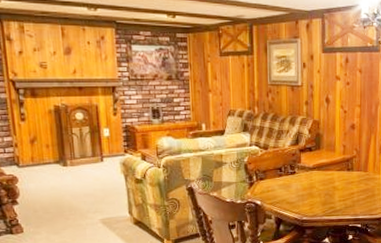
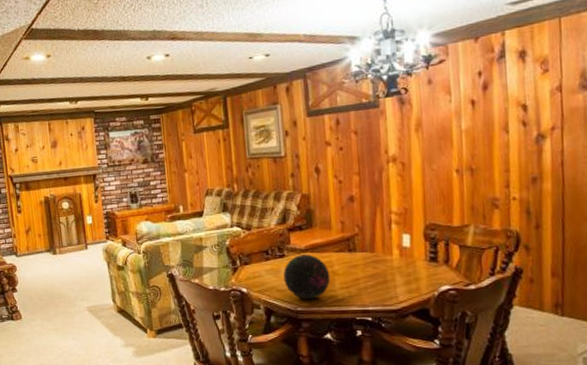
decorative orb: none [293,172,332,211] -> present [283,254,331,300]

